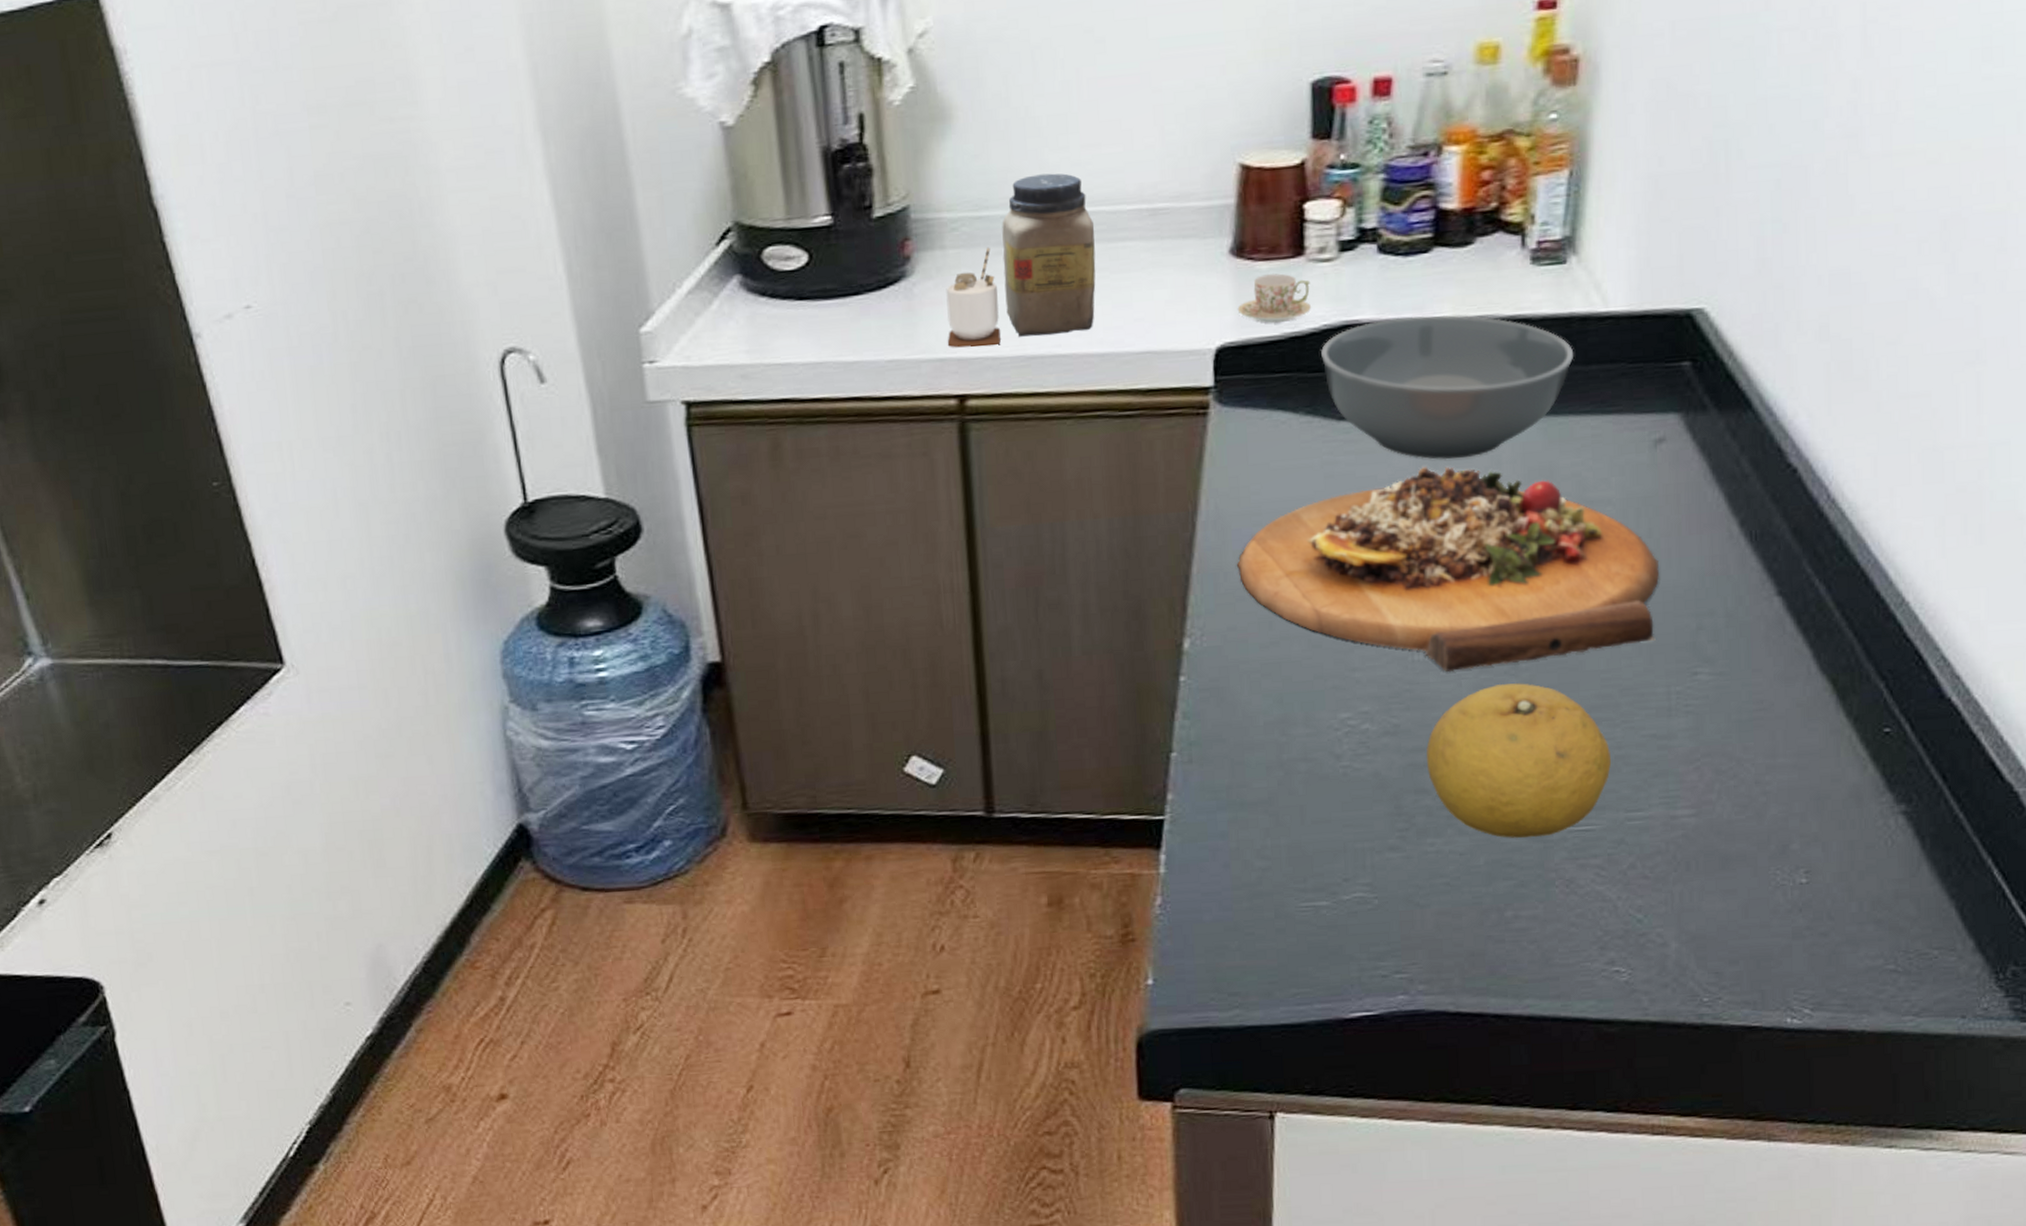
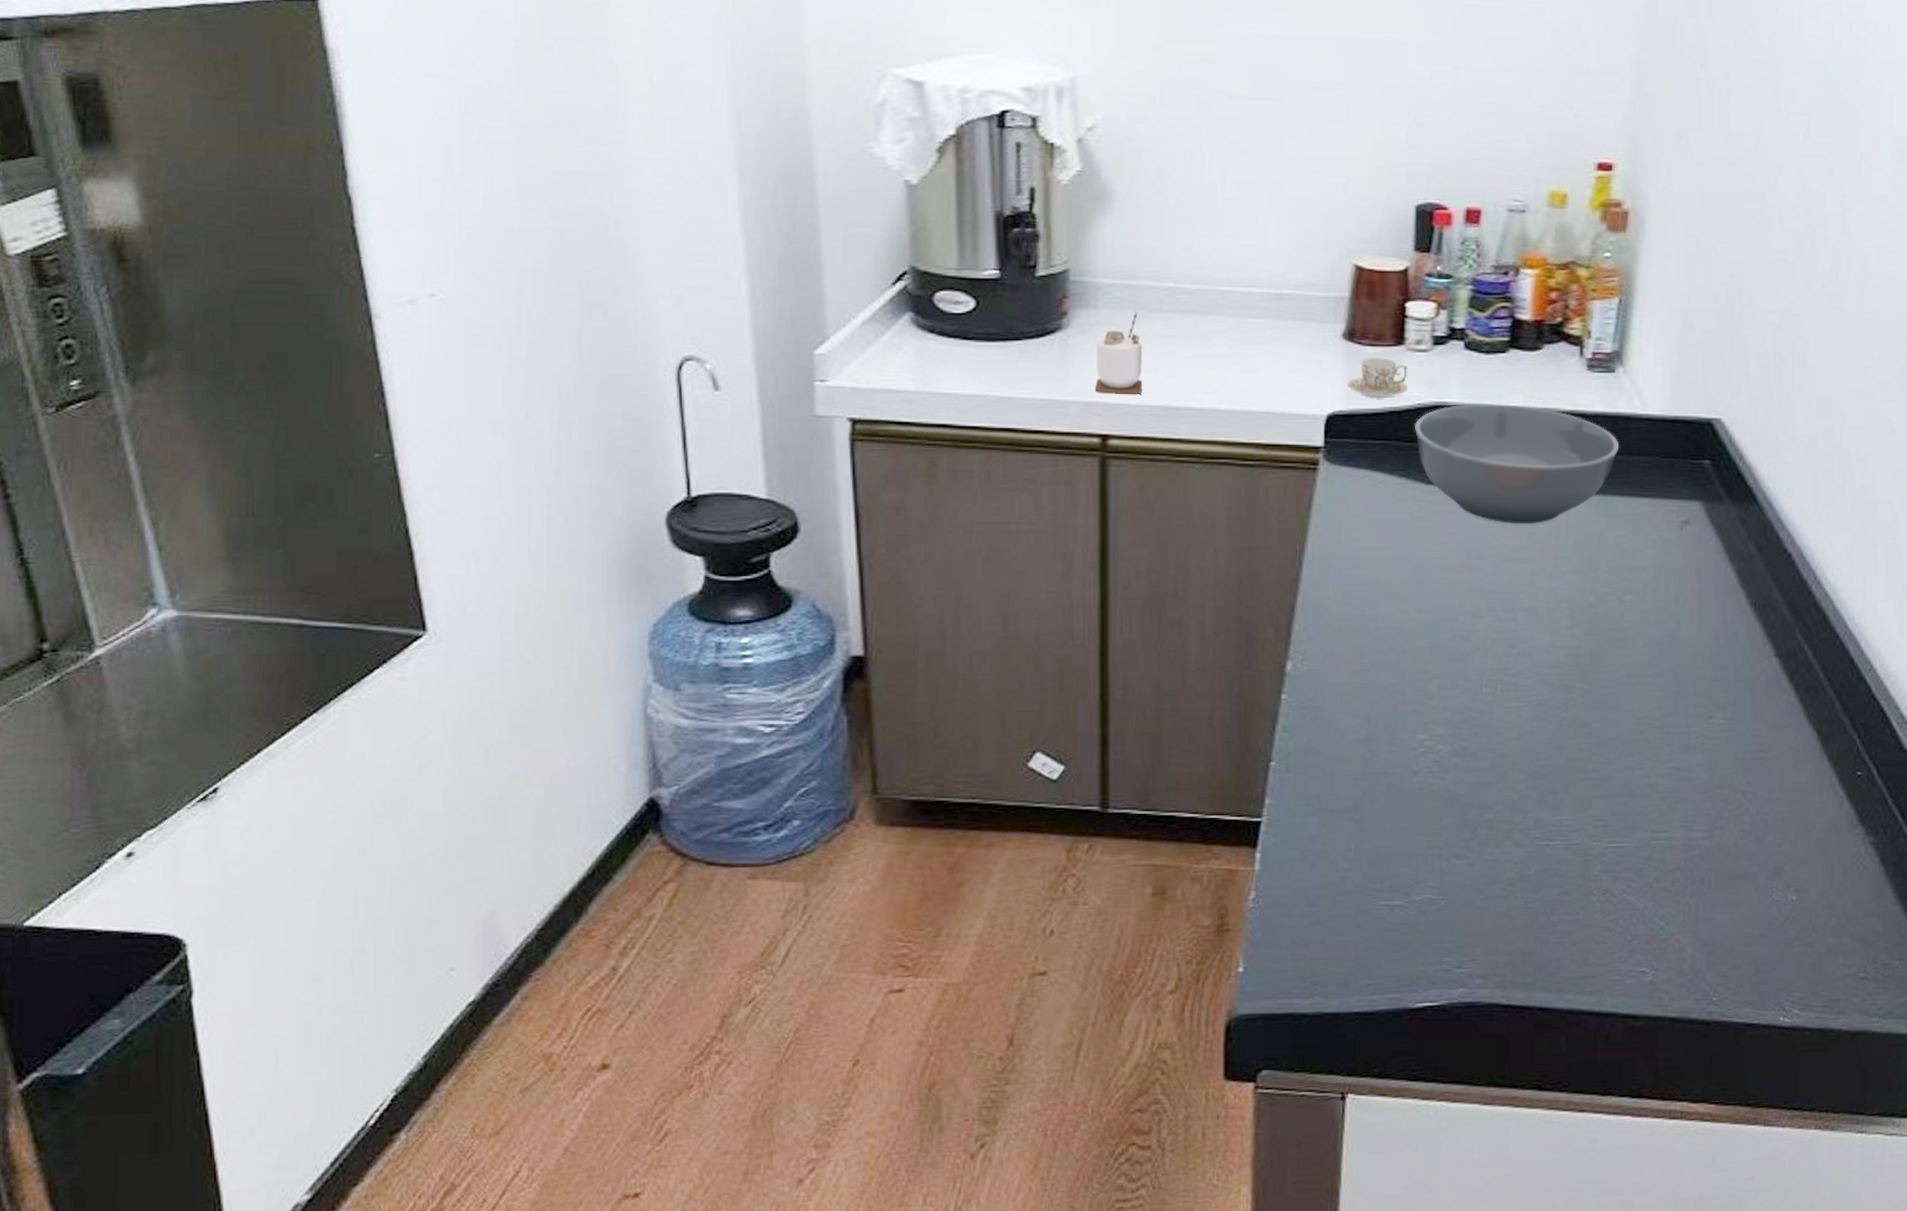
jar: present [1002,173,1096,337] -> none [1148,255,1230,391]
cutting board: present [1236,467,1659,673] -> none [1335,529,1683,705]
fruit: present [1426,683,1612,838] -> none [1490,717,1642,852]

